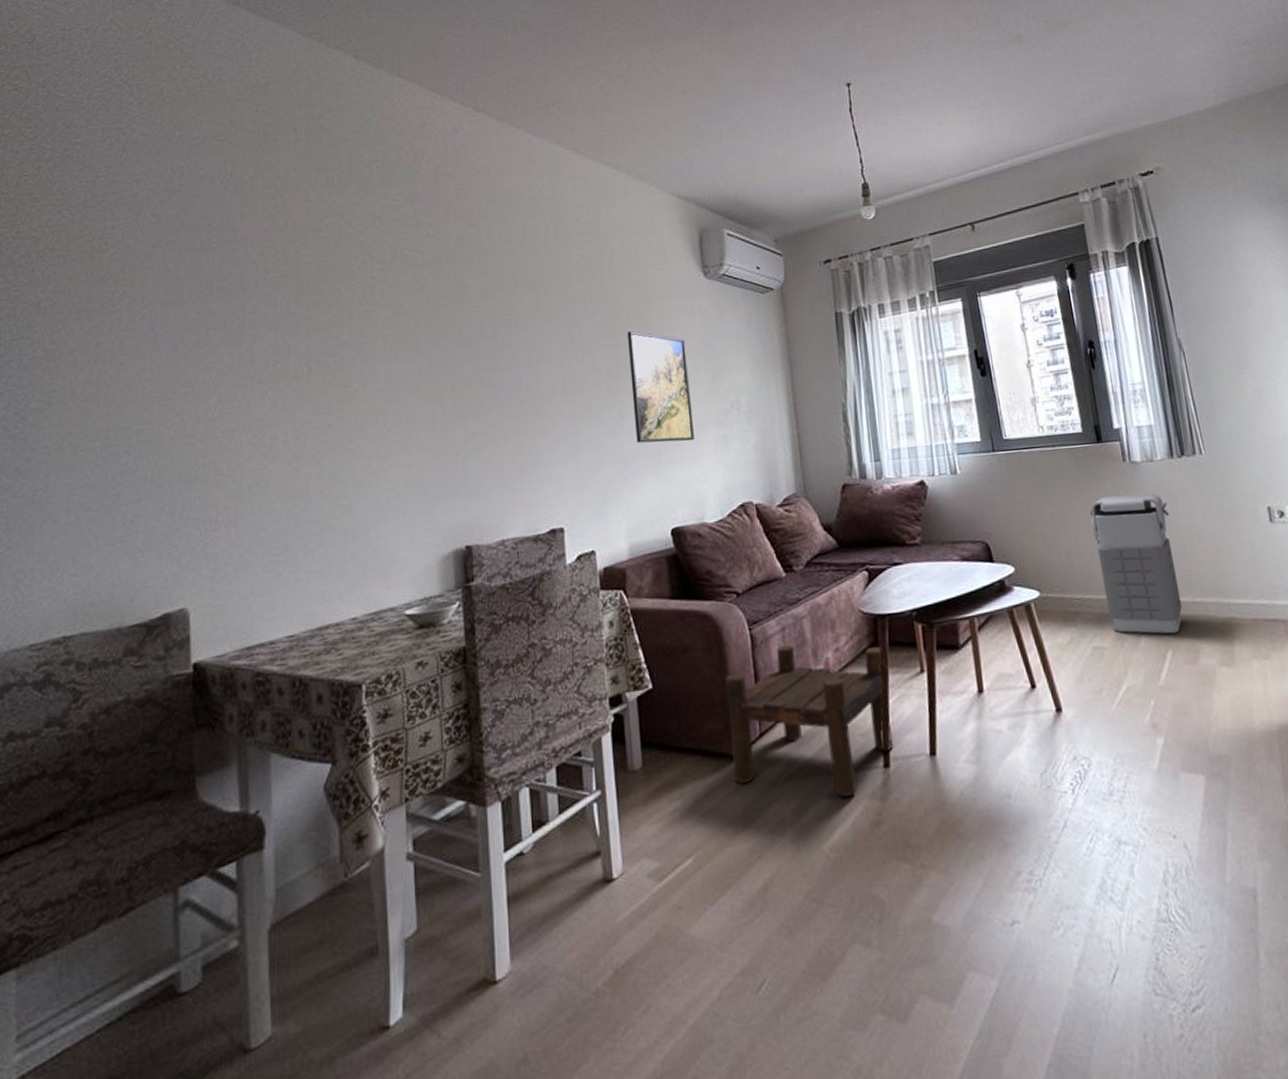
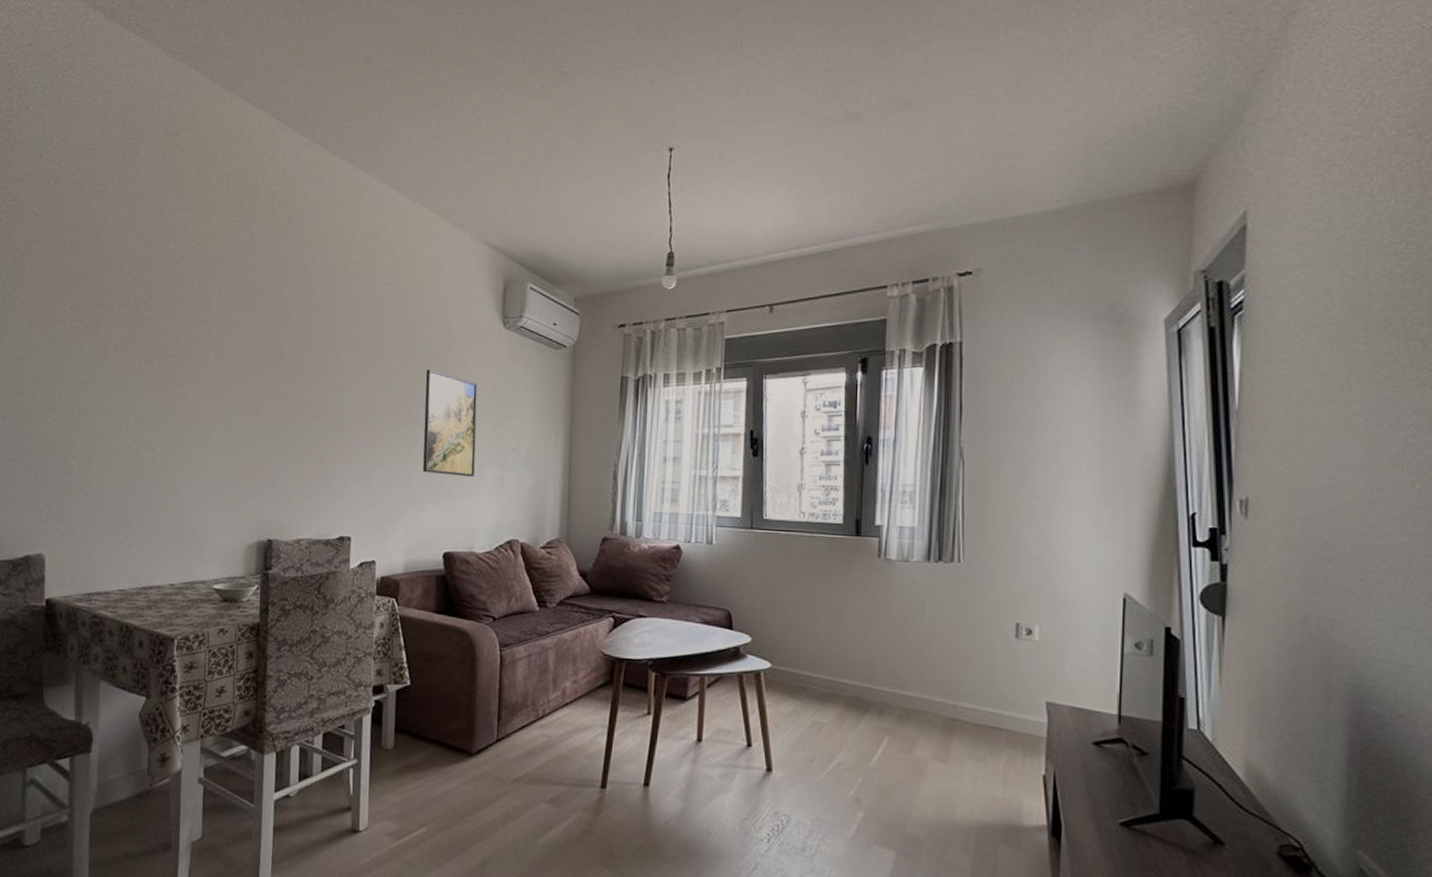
stool: present [725,644,894,797] -> none [469,669,617,805]
grenade: present [1090,493,1183,634] -> none [833,588,914,723]

